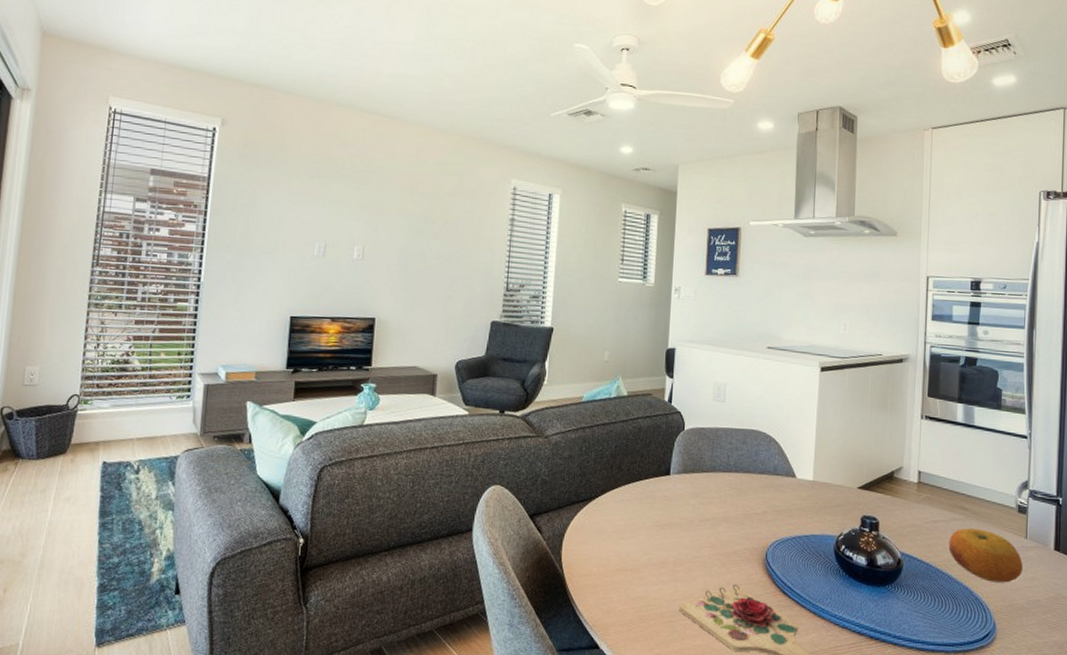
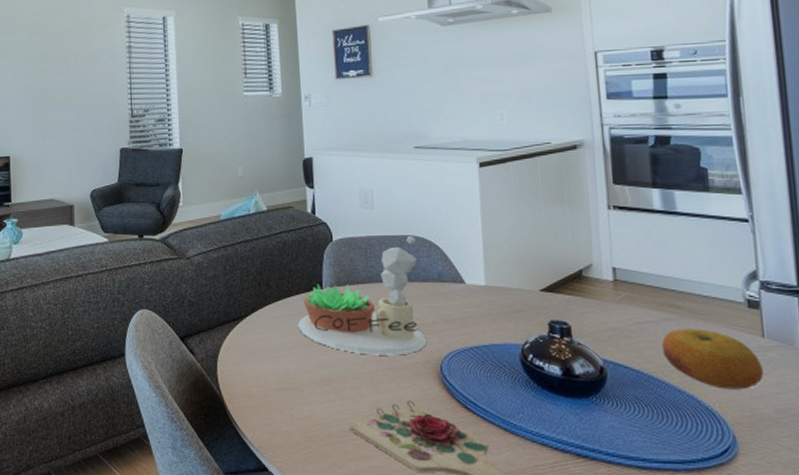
succulent plant: none [642,431,759,542] -> present [297,236,427,356]

